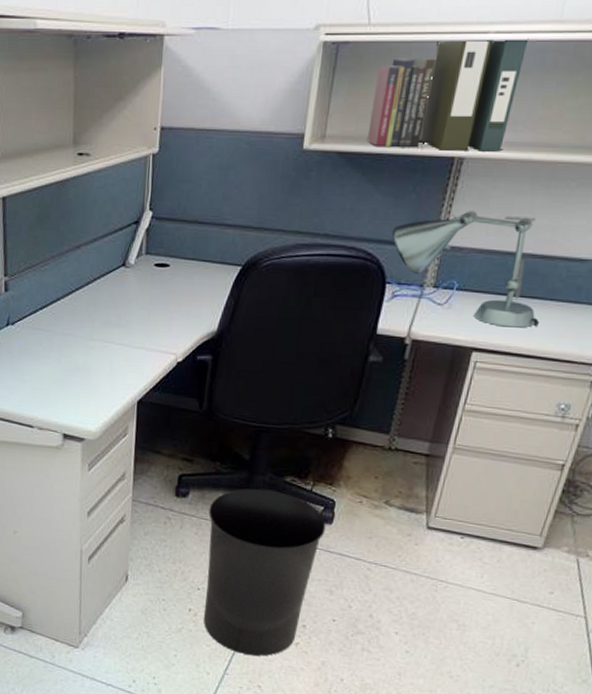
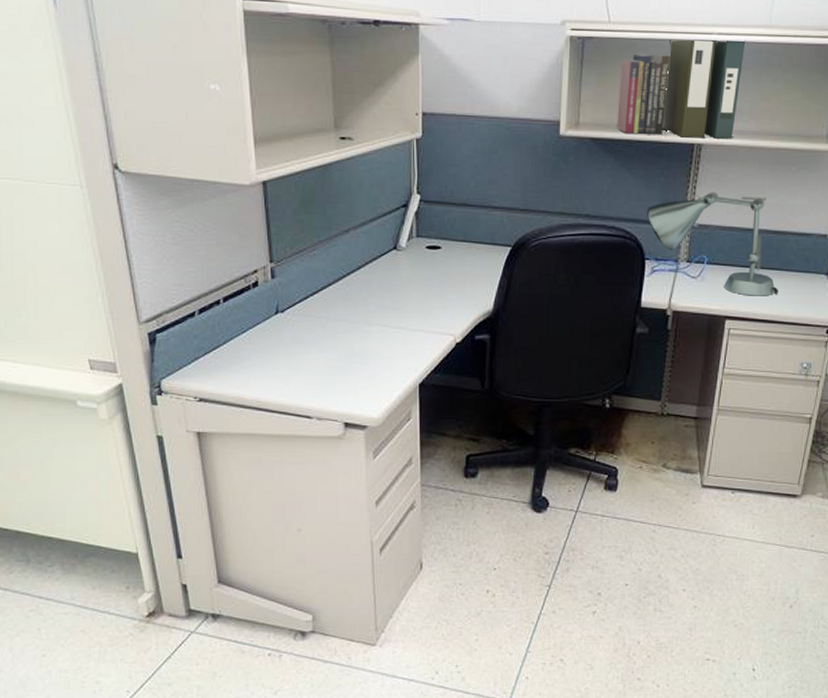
waste bin: present [204,488,326,656] -> none [499,463,611,629]

